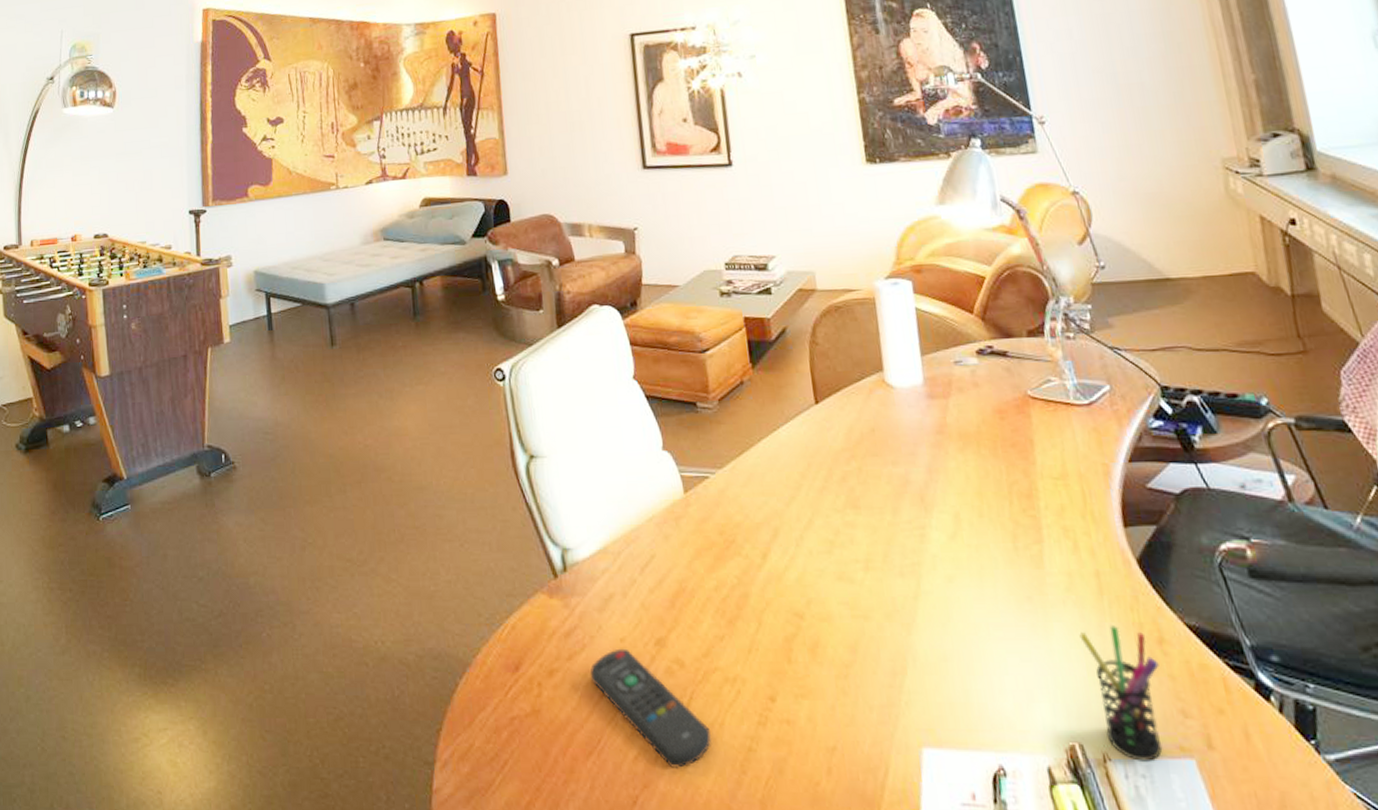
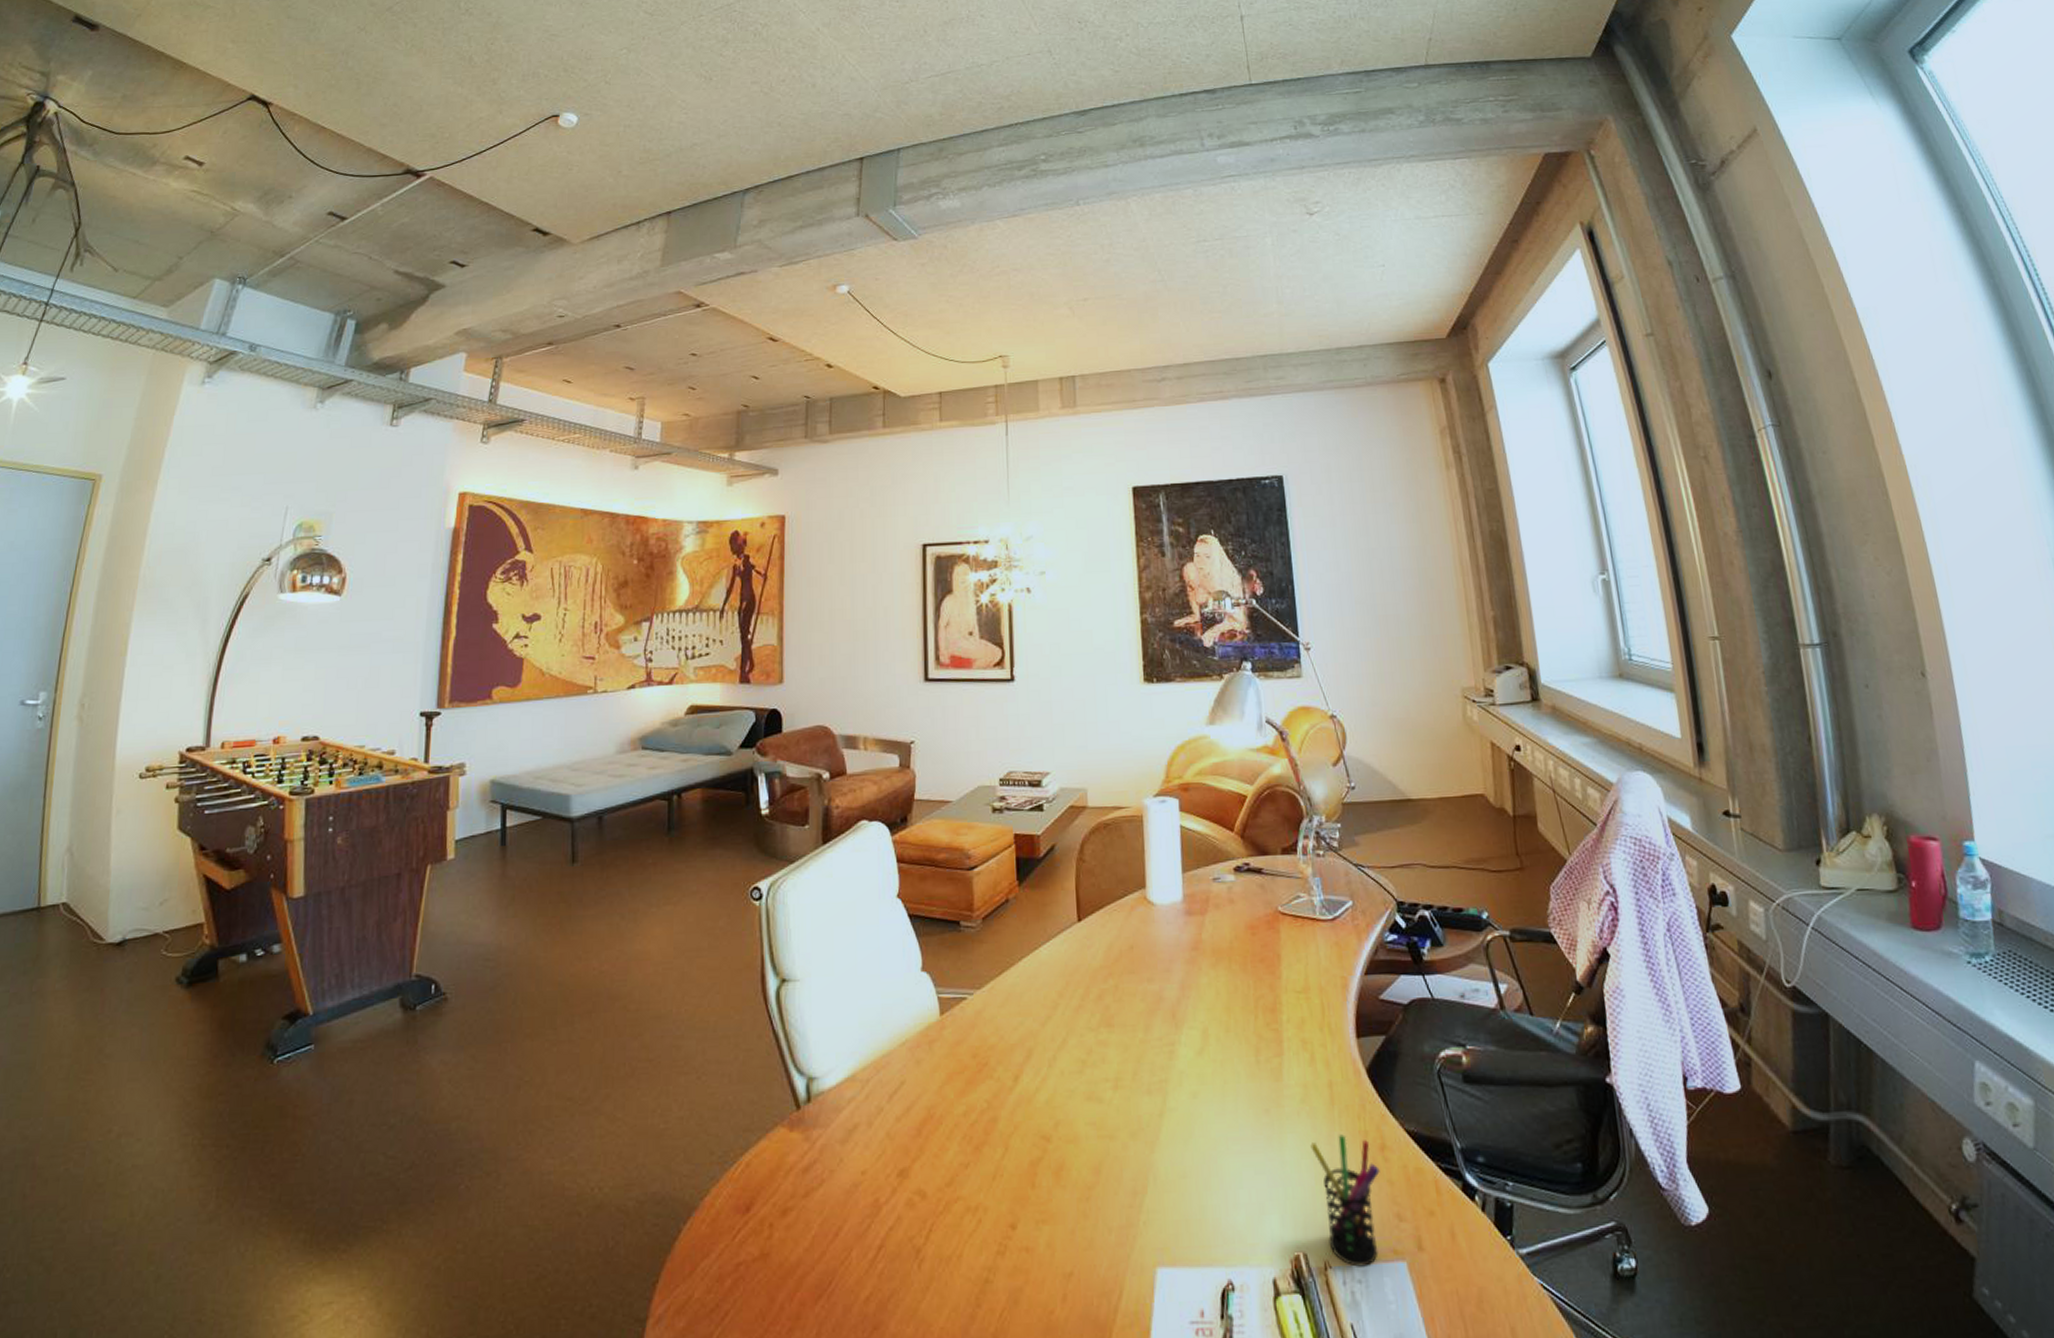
remote control: present [590,648,712,768] -> none [826,1181,949,1306]

